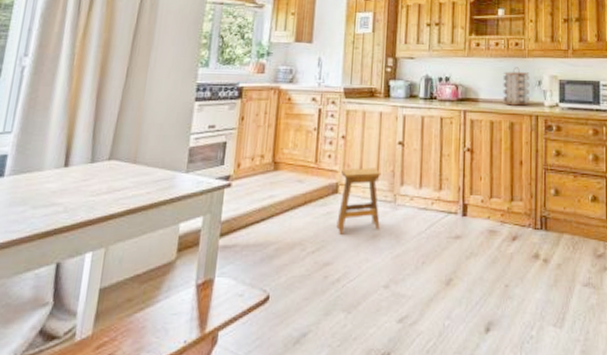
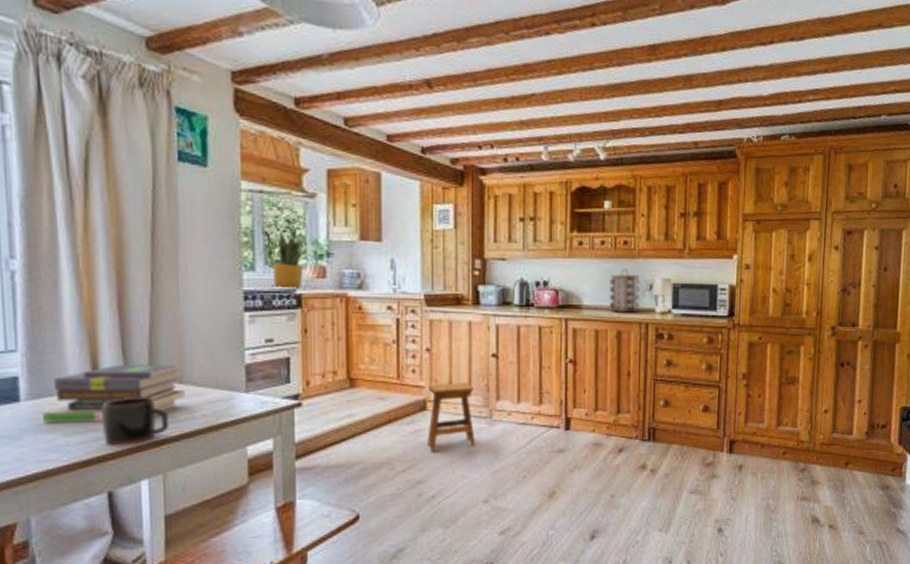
books: none [18,146,136,197] -> present [43,365,185,423]
mug: none [62,174,120,218] -> present [101,396,170,445]
planter: none [221,35,251,82] -> present [272,232,305,289]

